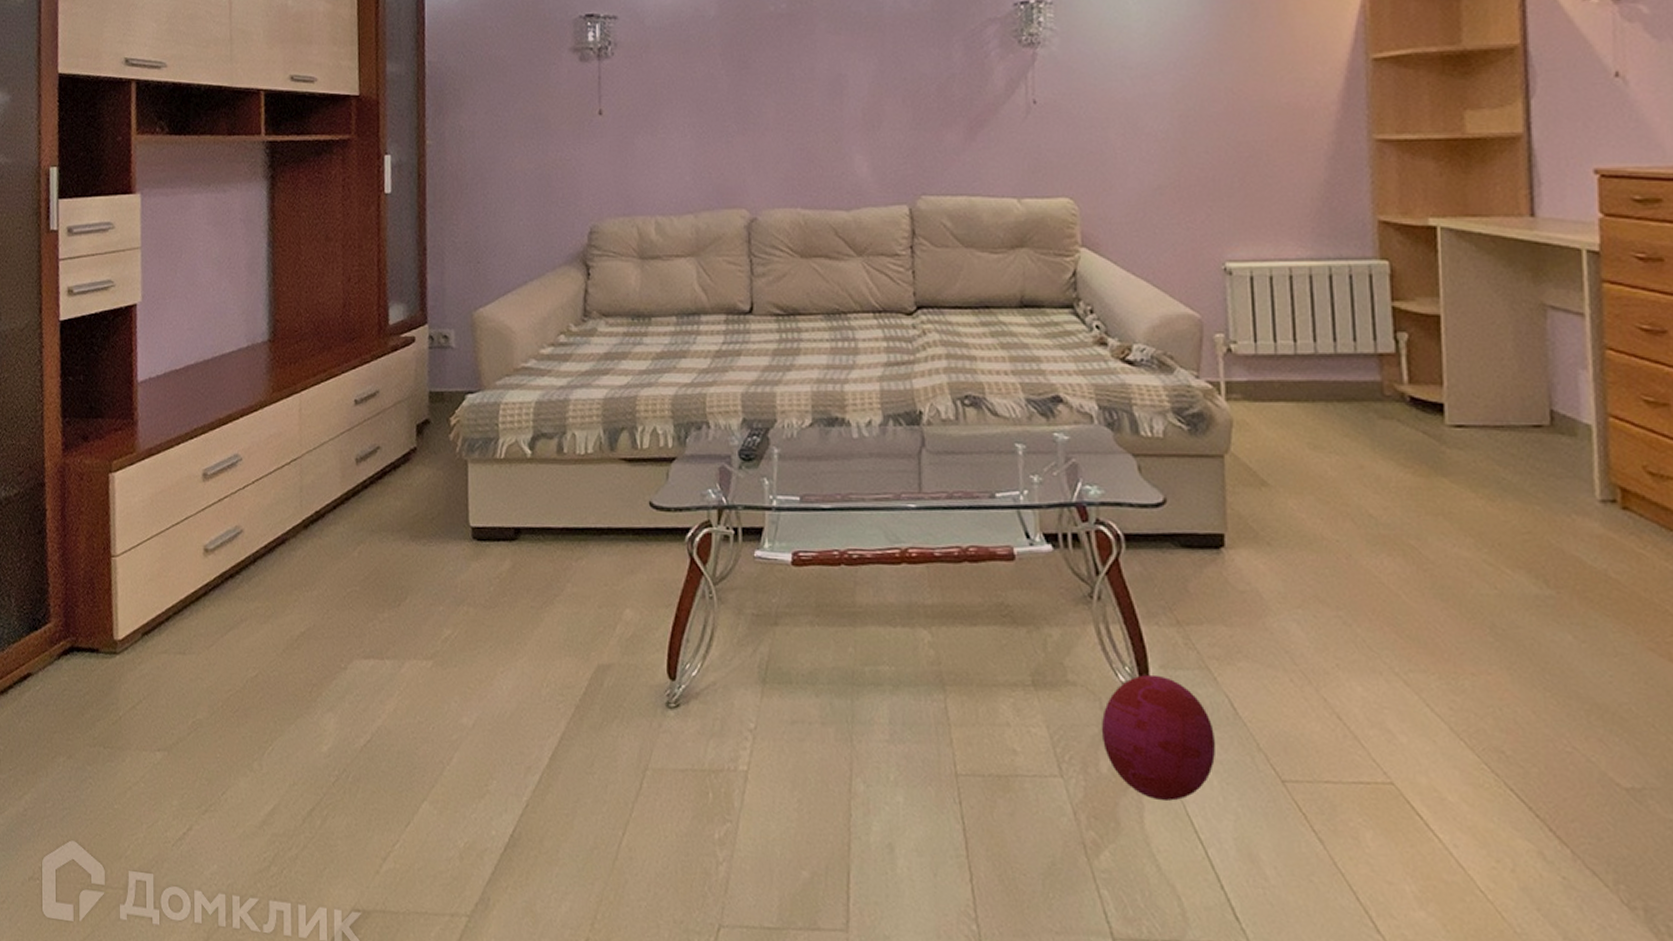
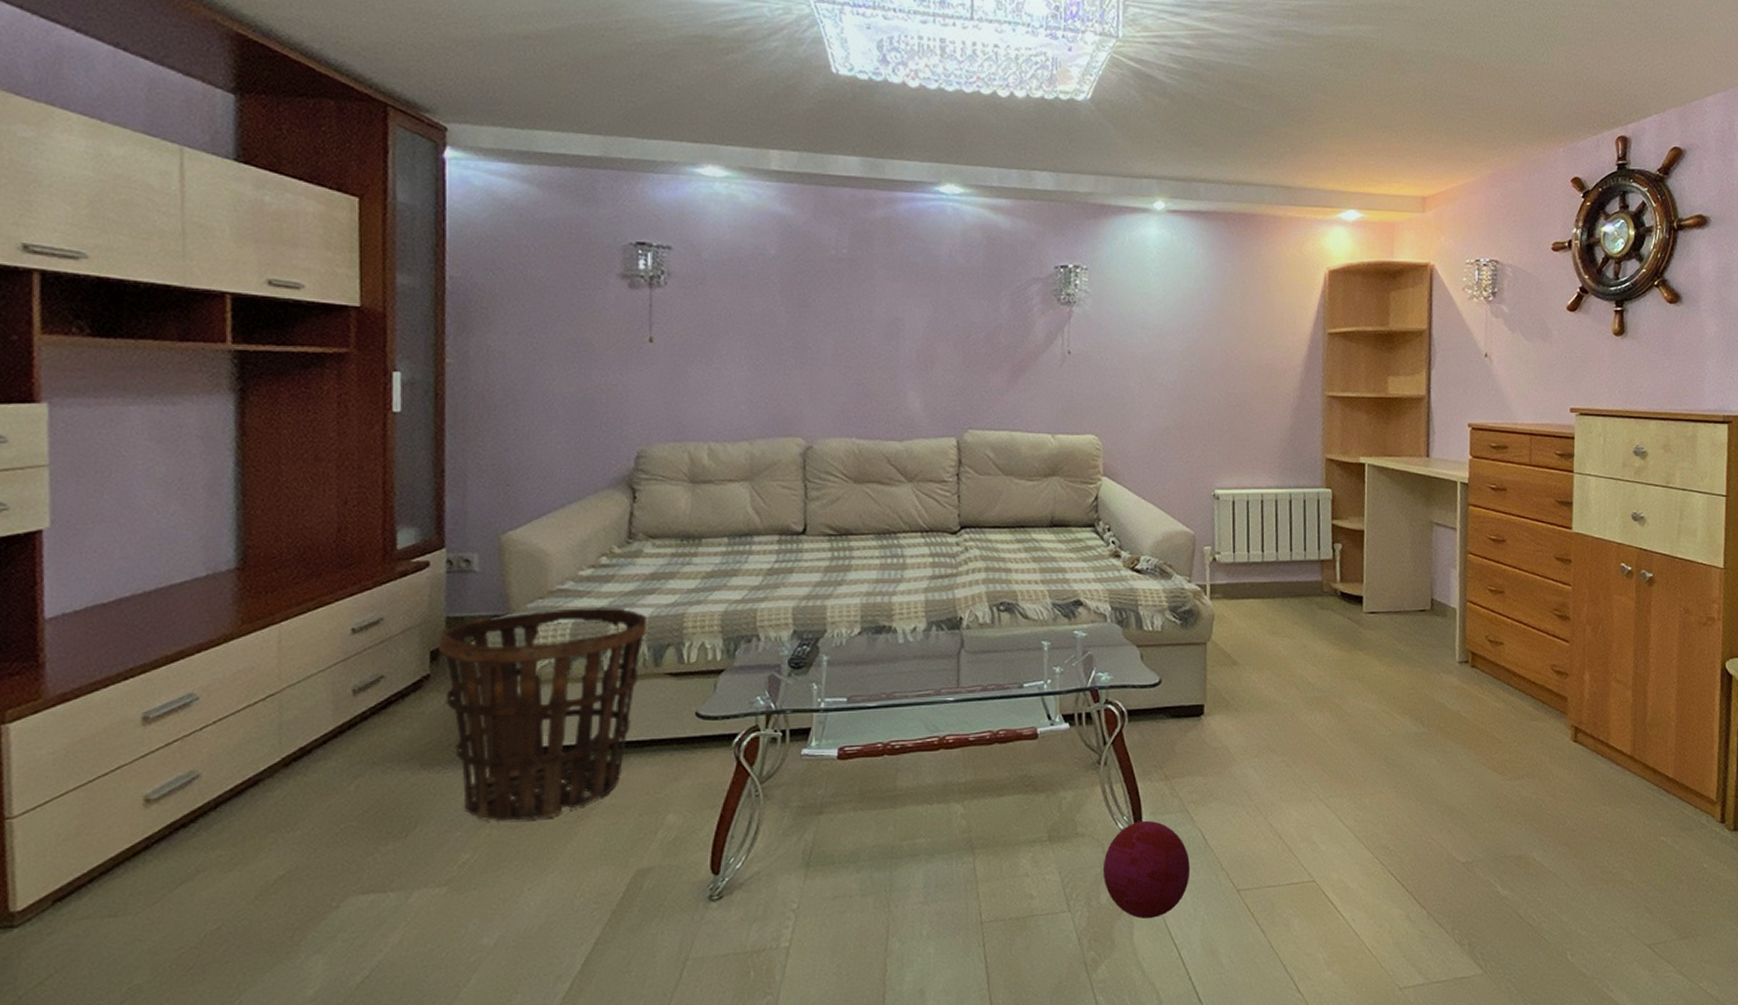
basket: none [422,387,603,601] -> present [437,607,648,822]

